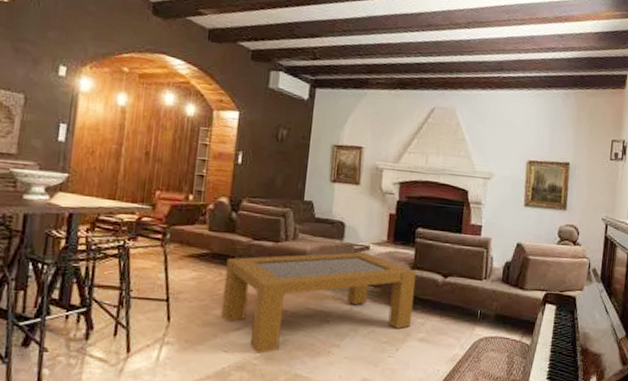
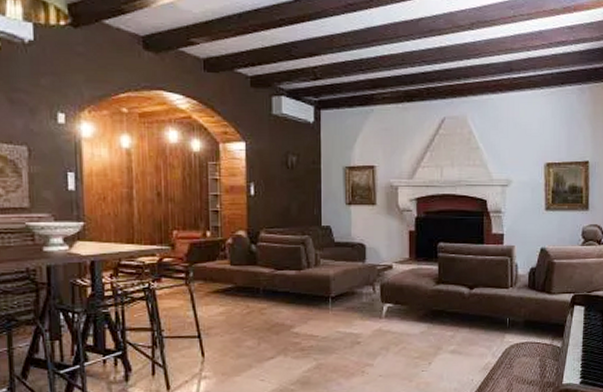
coffee table: present [221,252,416,354] -> none [252,271,442,379]

